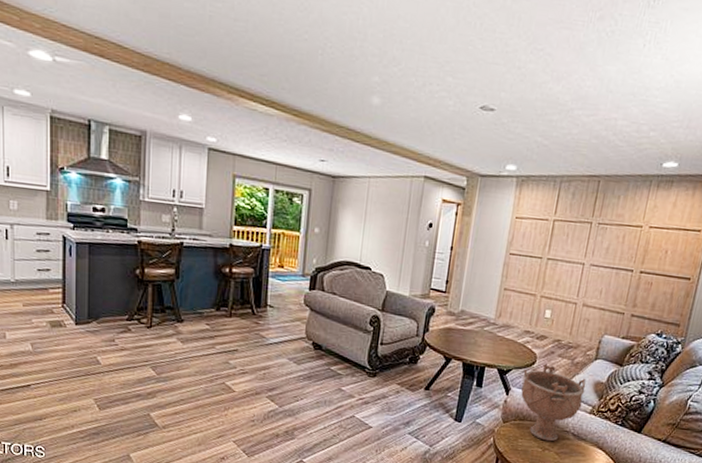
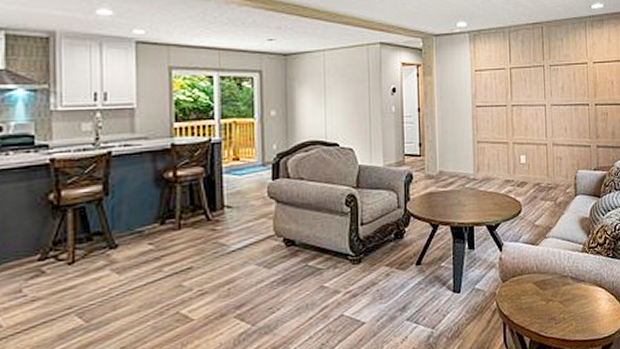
decorative bowl: present [521,363,586,442] -> none [512,209,573,292]

